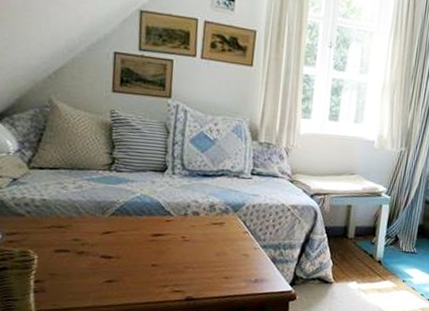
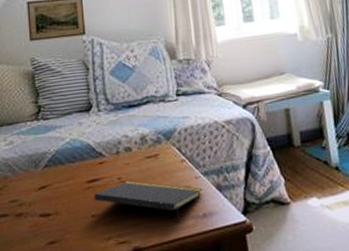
notepad: none [156,240,259,283] -> present [94,180,203,222]

